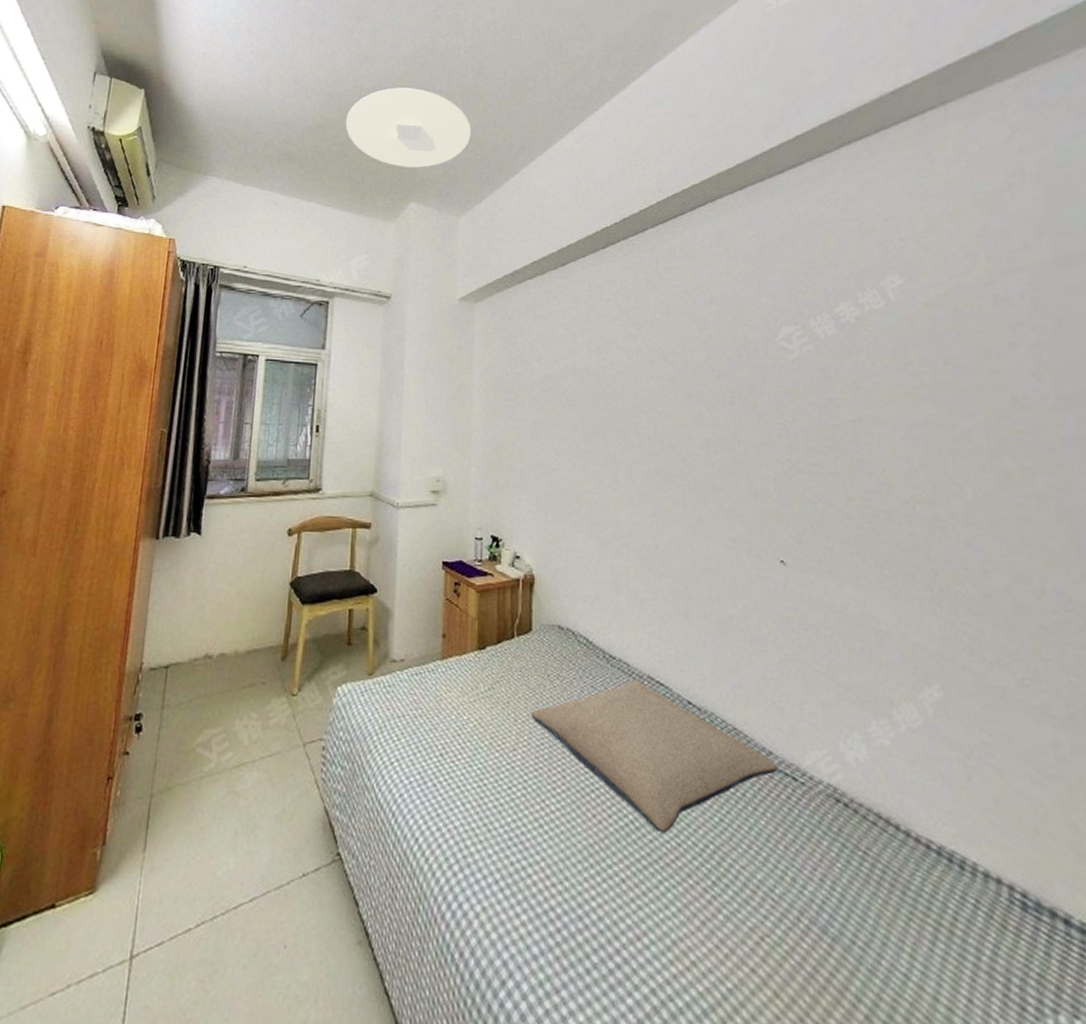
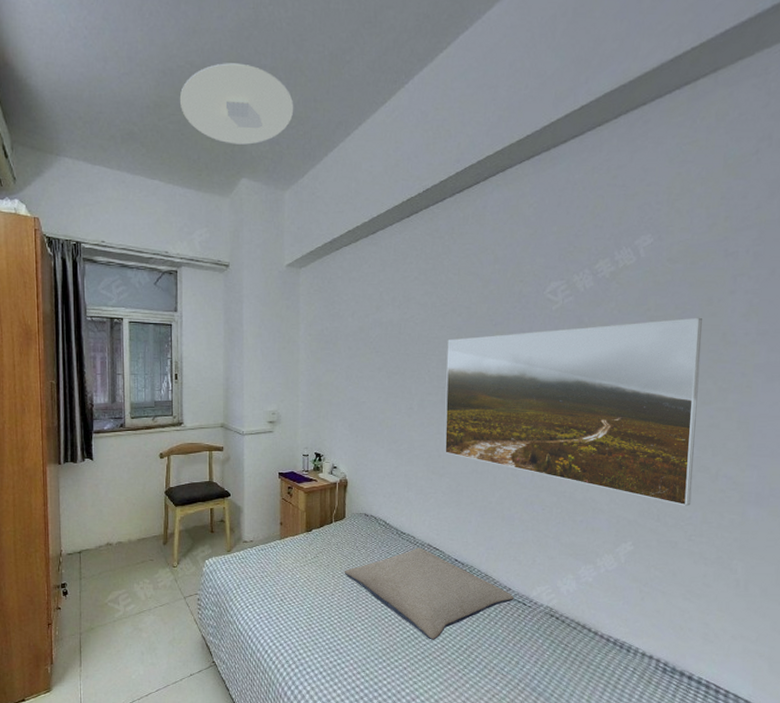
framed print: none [659,374,1014,634] -> present [444,317,702,507]

